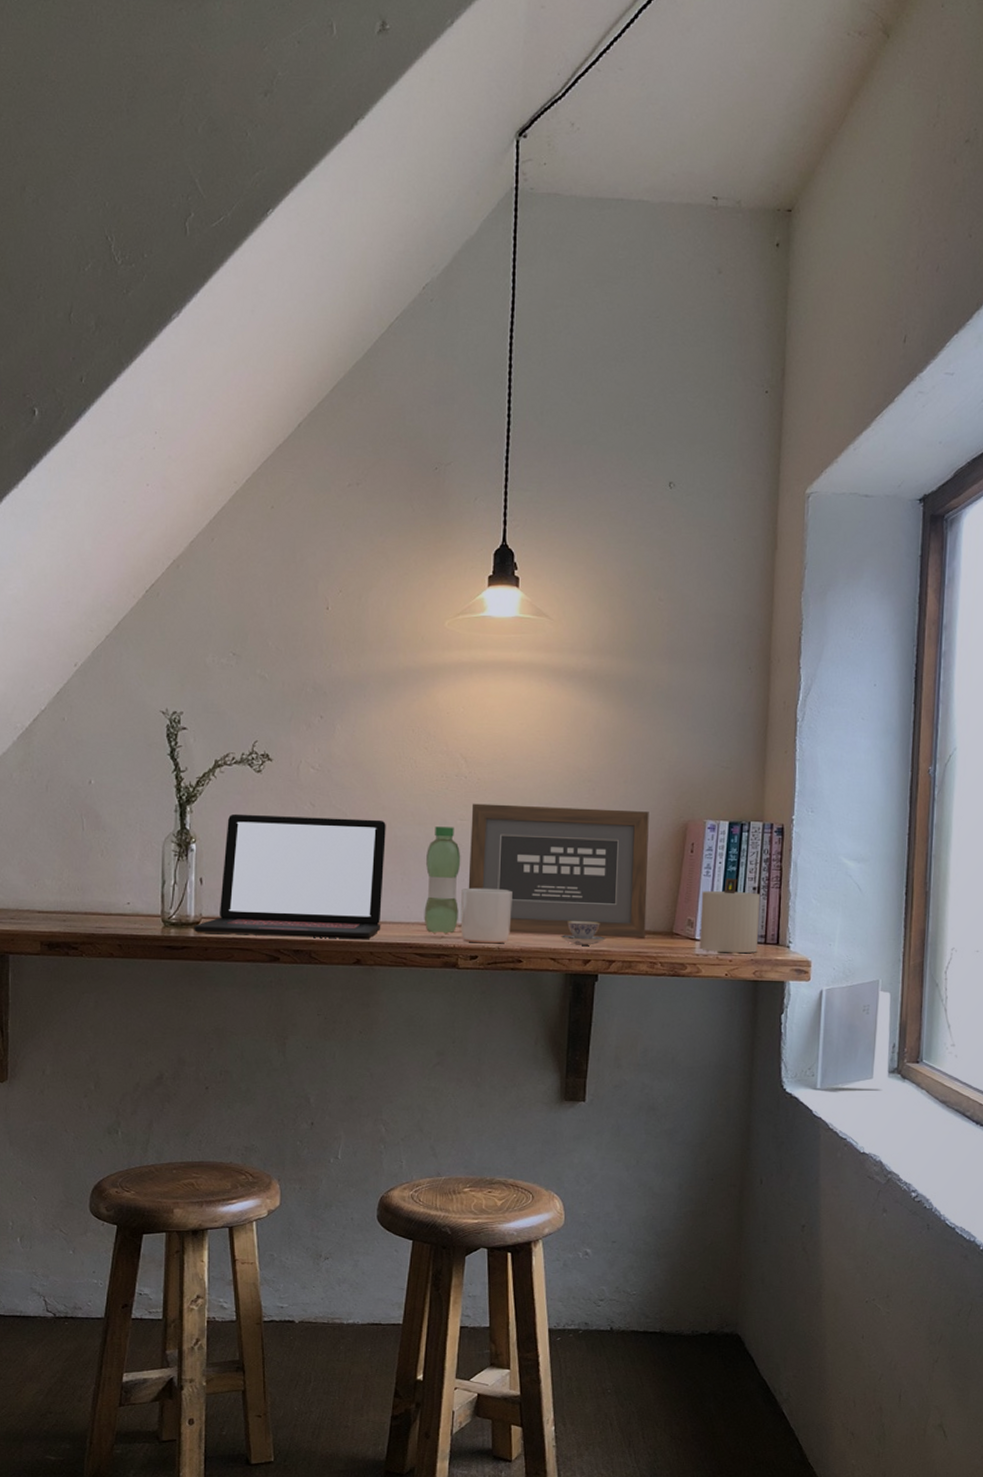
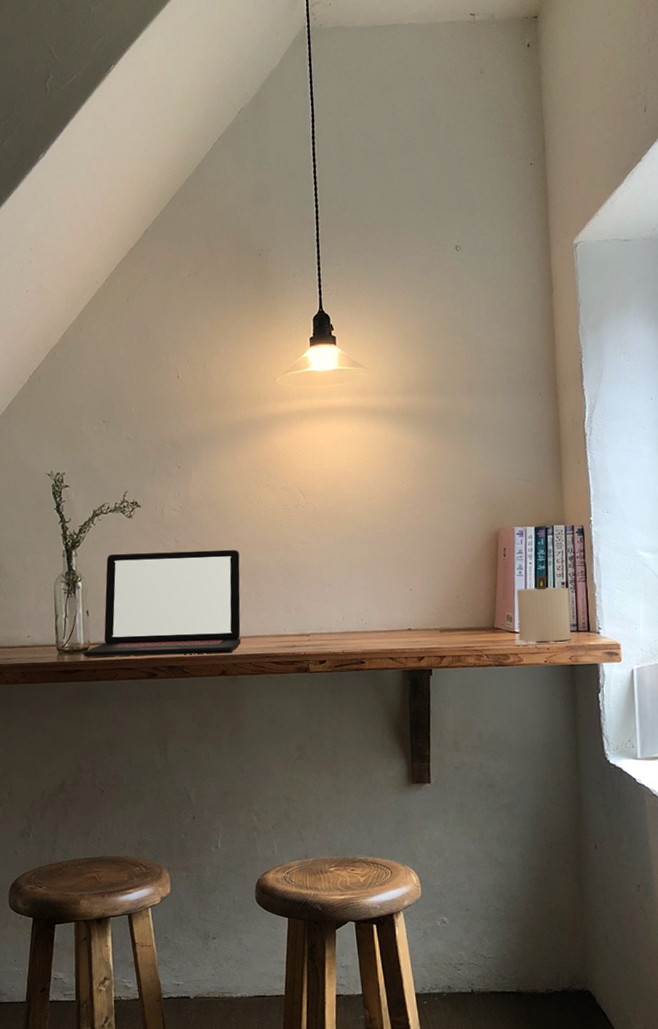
water bottle: present [424,826,461,934] -> none [275,551,307,643]
mug: present [460,887,513,944] -> none [307,600,353,650]
picture frame: present [468,803,649,940] -> none [311,524,471,639]
teacup: present [561,920,606,946] -> none [396,622,436,645]

